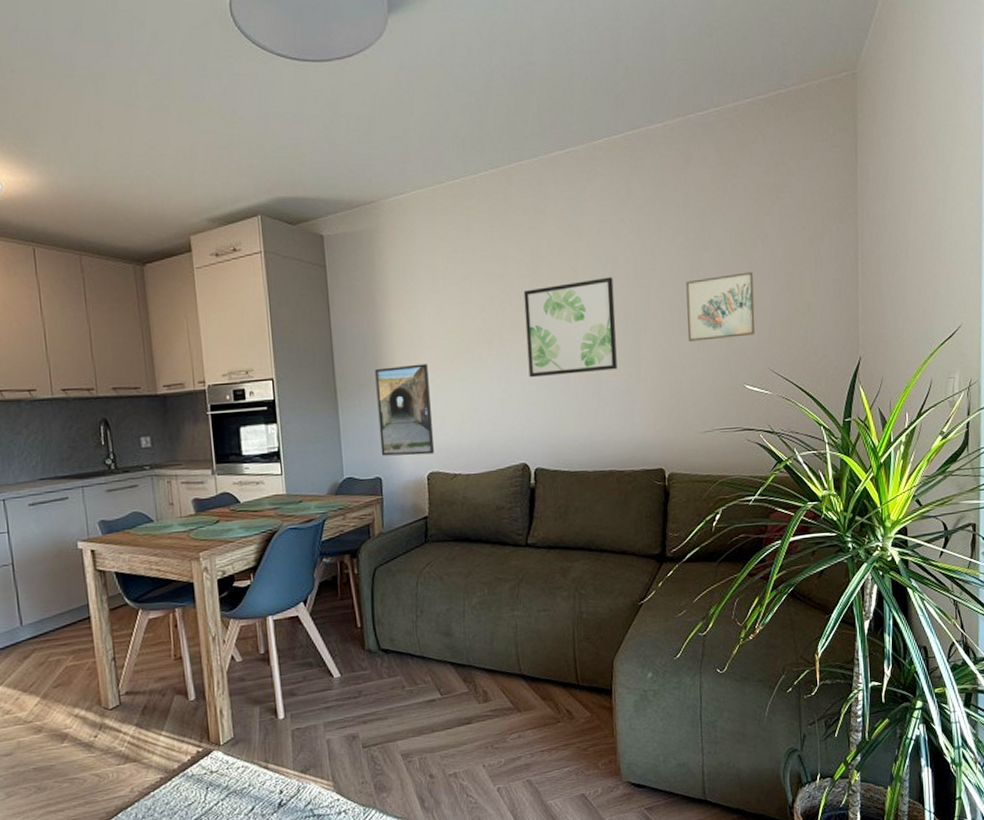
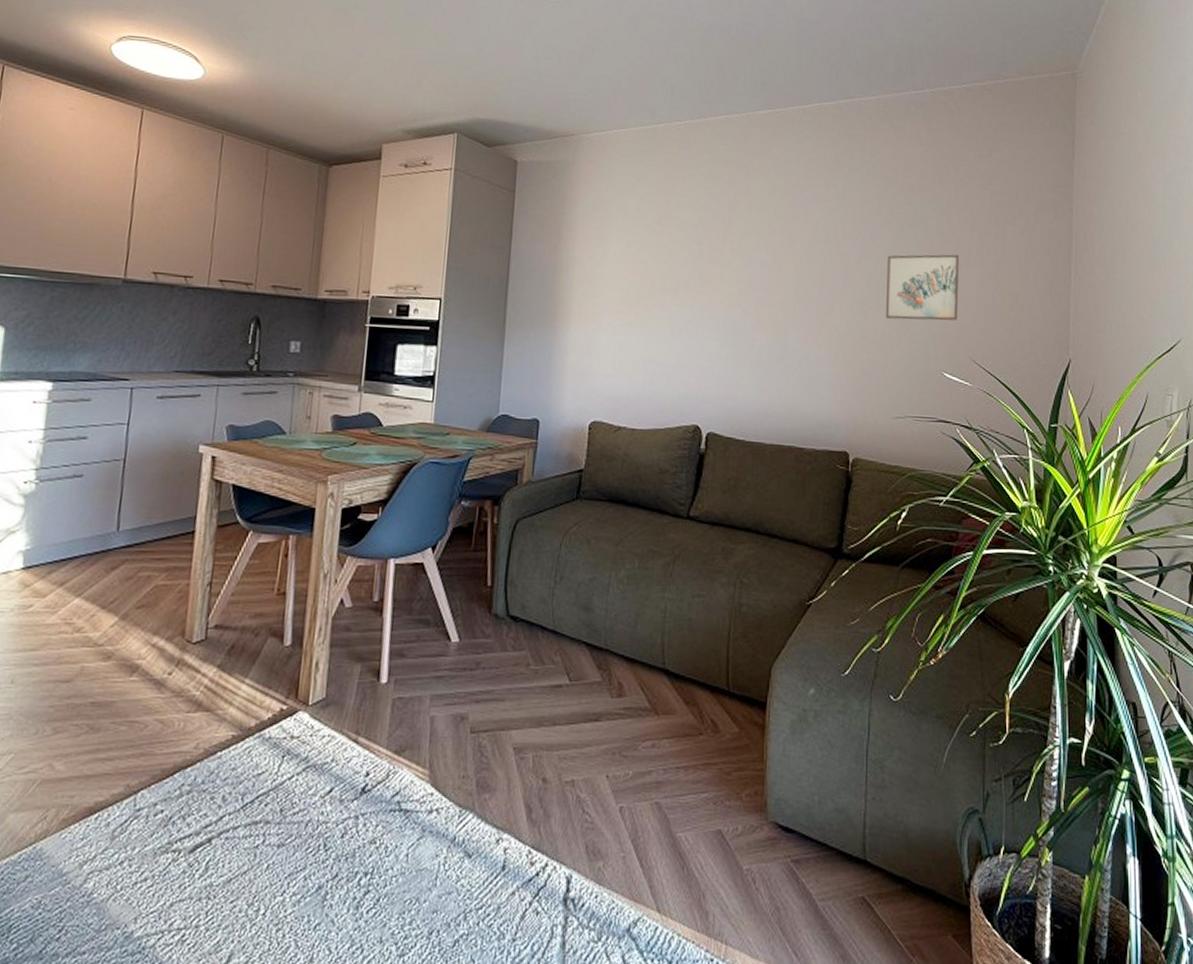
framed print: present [375,363,435,456] -> none [543,302,606,402]
wall art: present [523,276,617,378] -> none [712,240,811,338]

